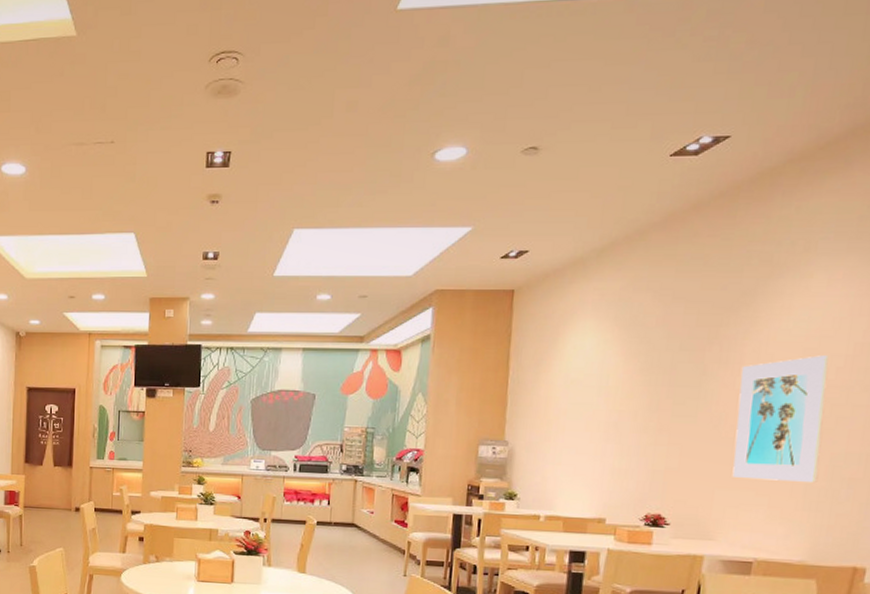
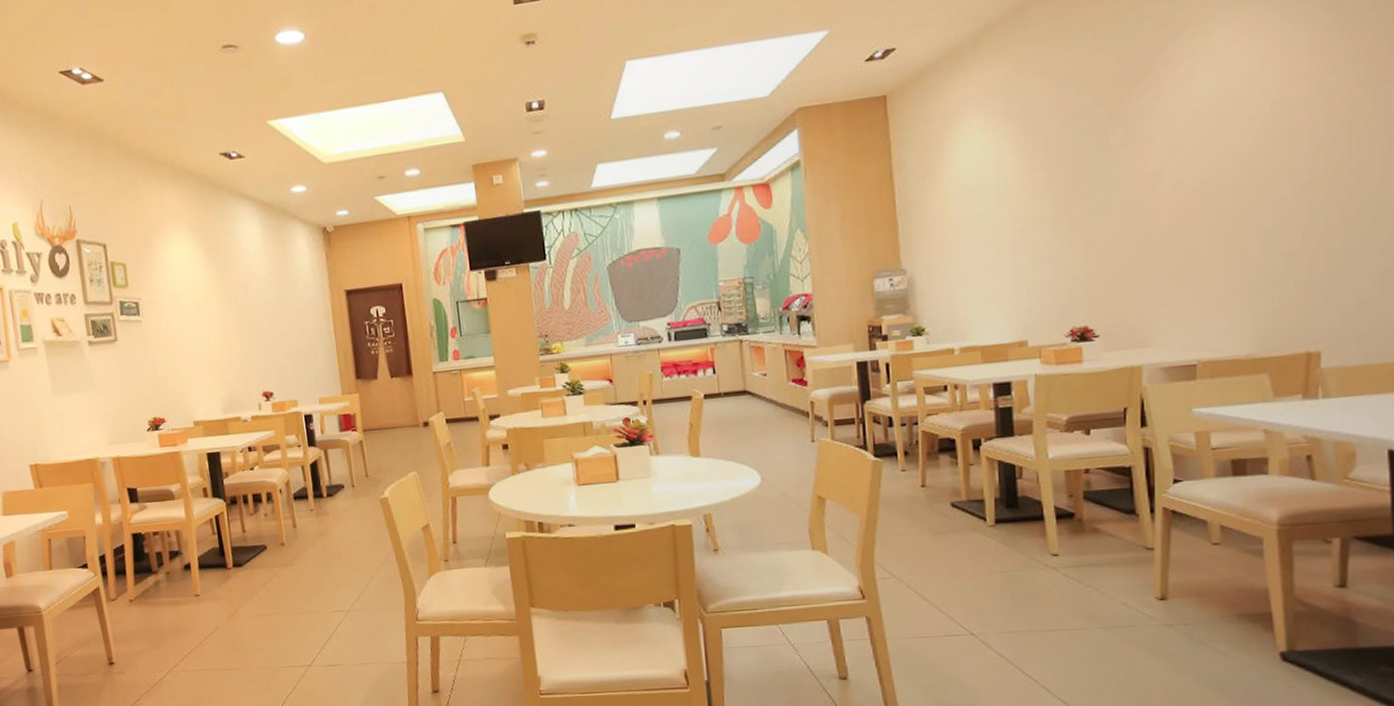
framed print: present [732,355,829,484] -> none [1151,119,1254,272]

